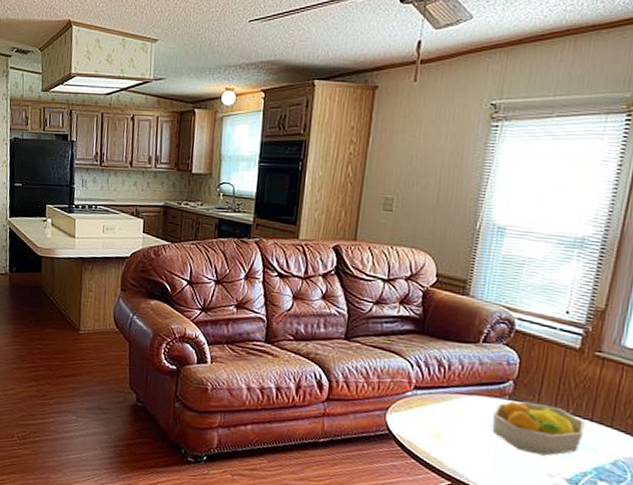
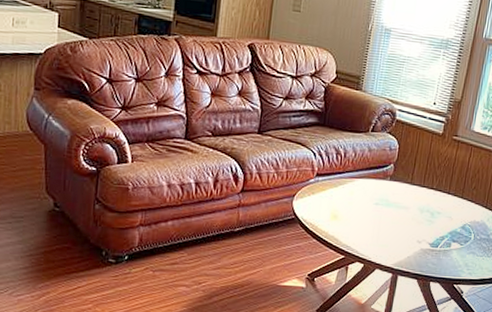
fruit bowl: present [492,401,585,456] -> none [377,181,444,226]

